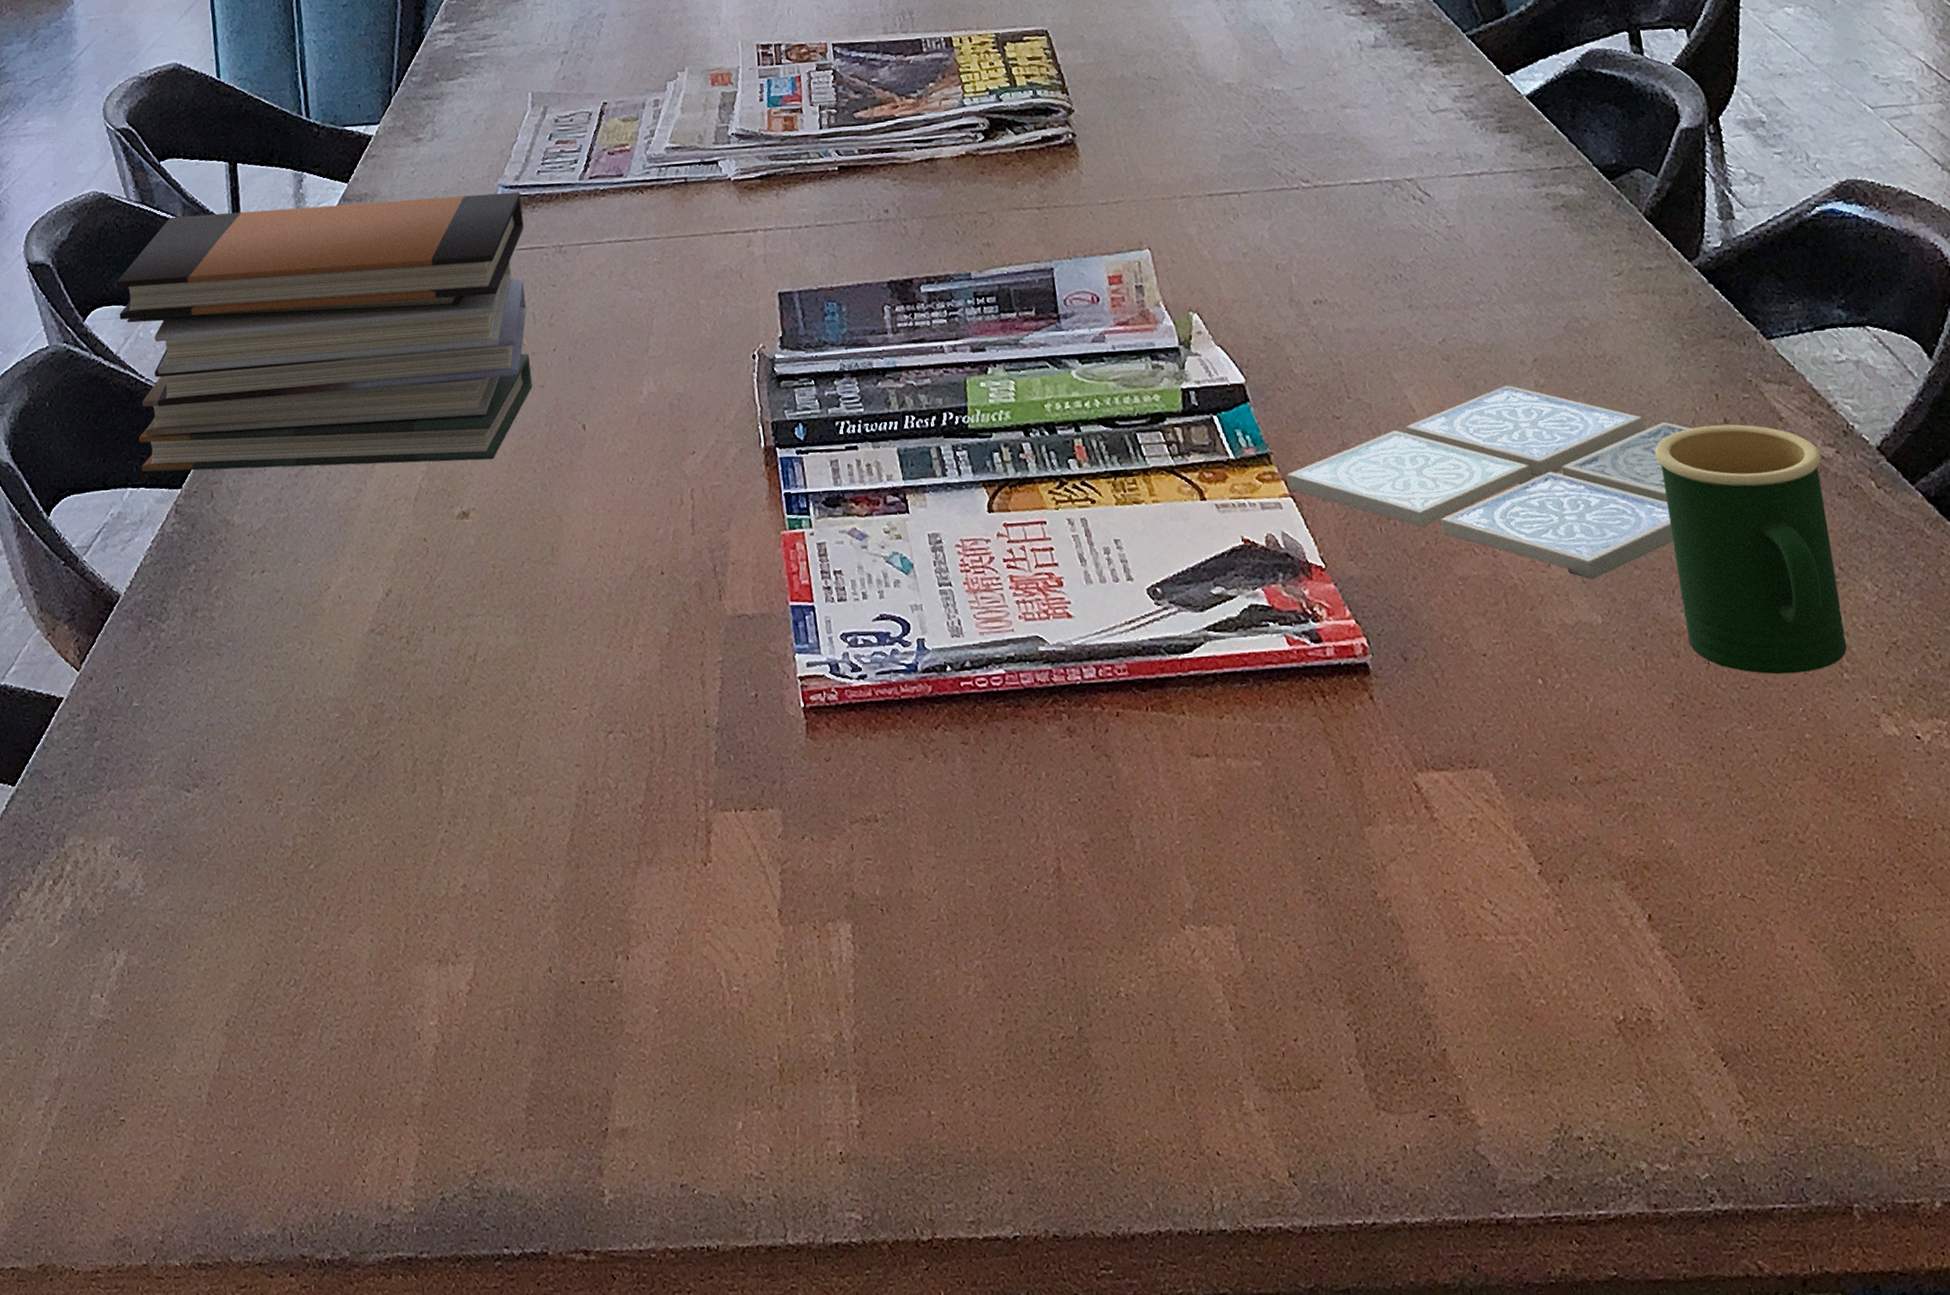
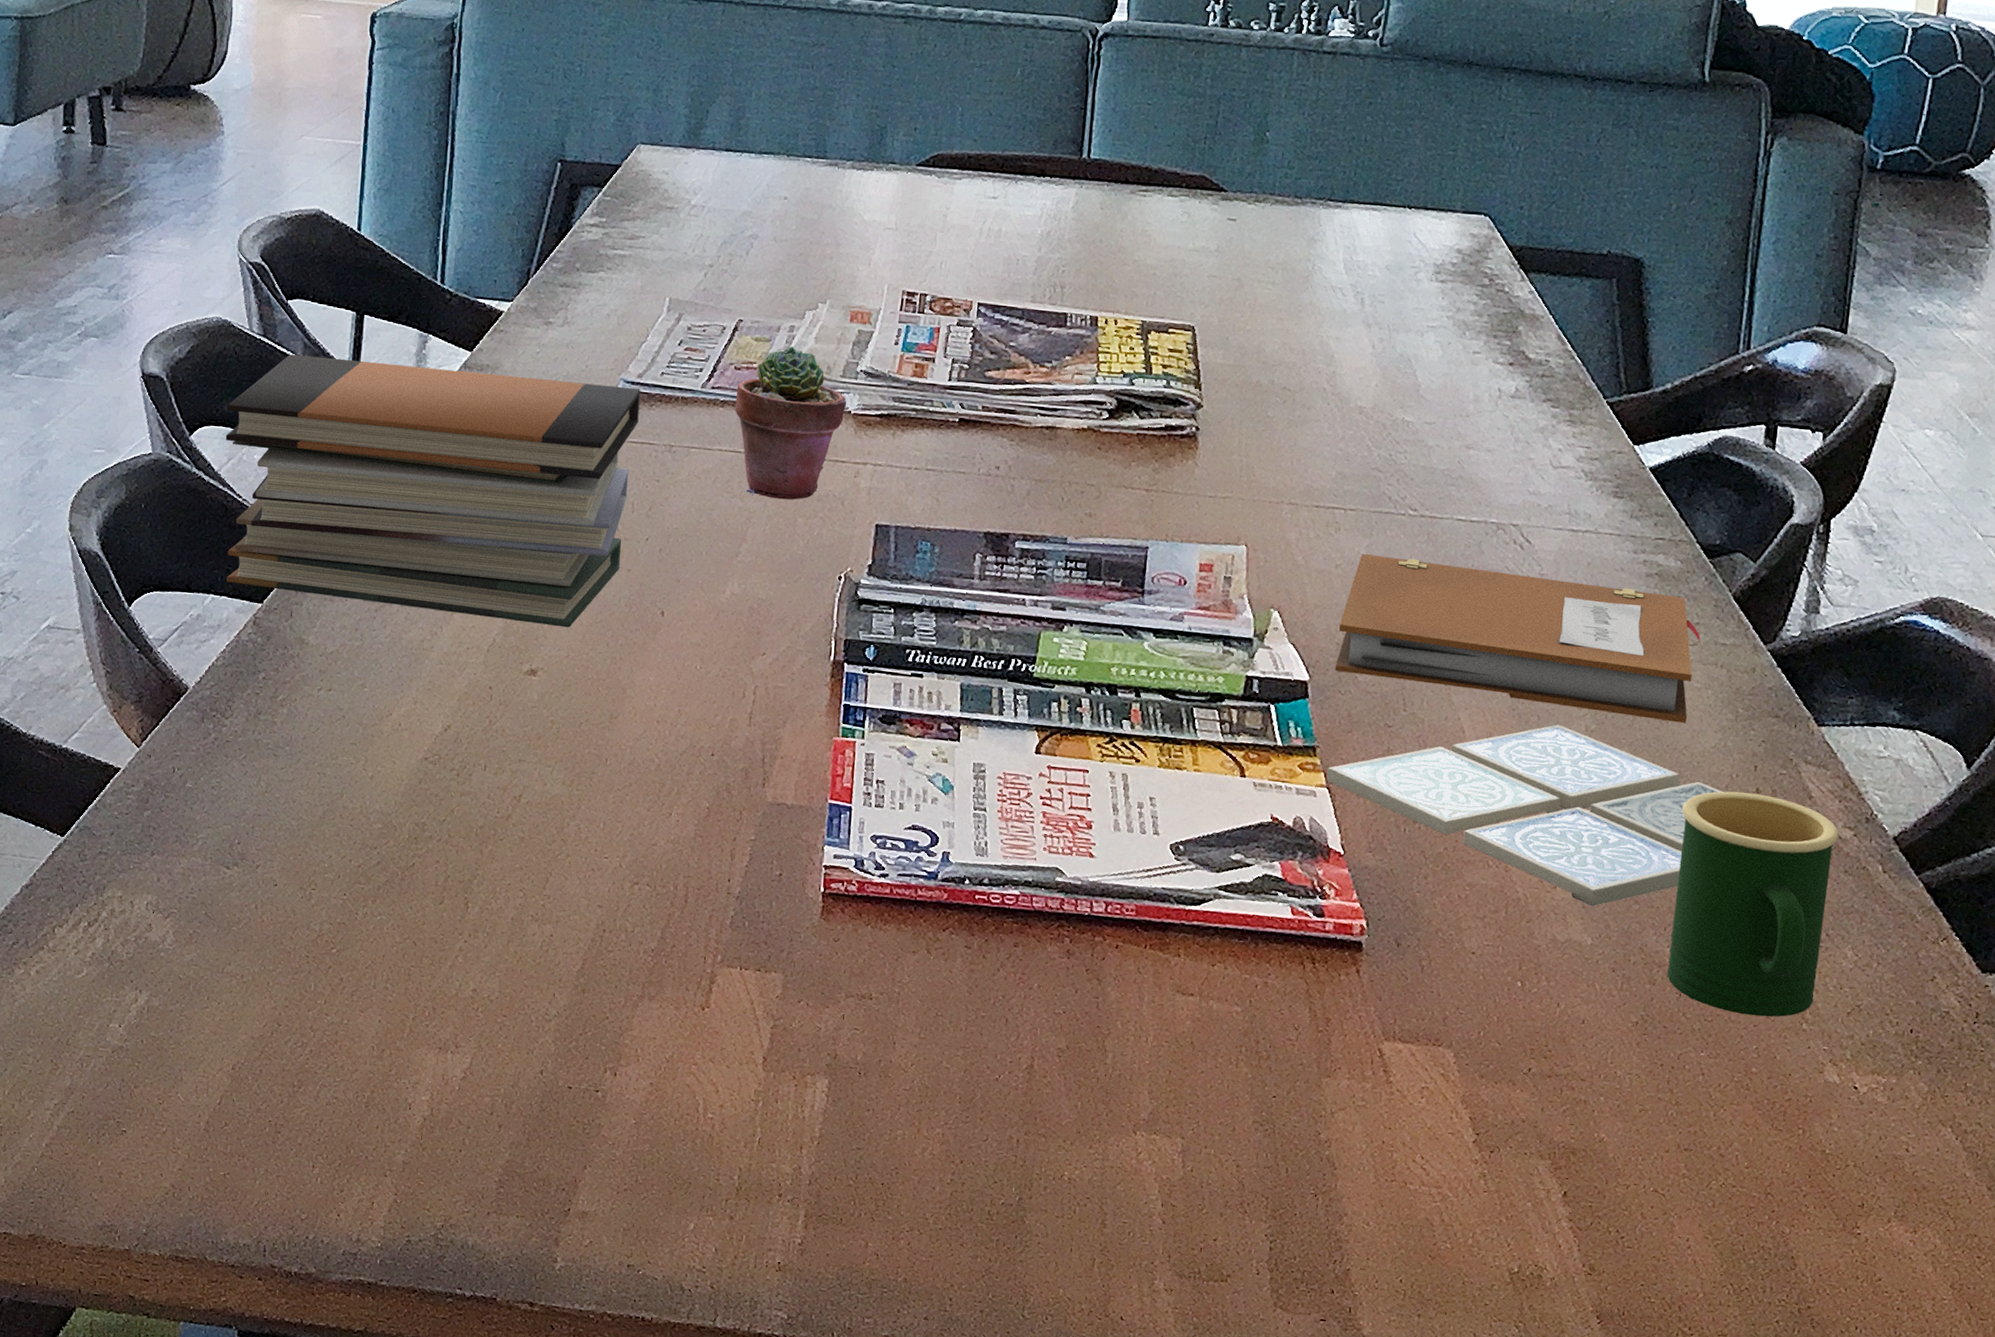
potted succulent: none [614,121,726,284] -> present [735,346,847,500]
notebook: none [1261,225,1634,367] -> present [1334,554,1701,723]

